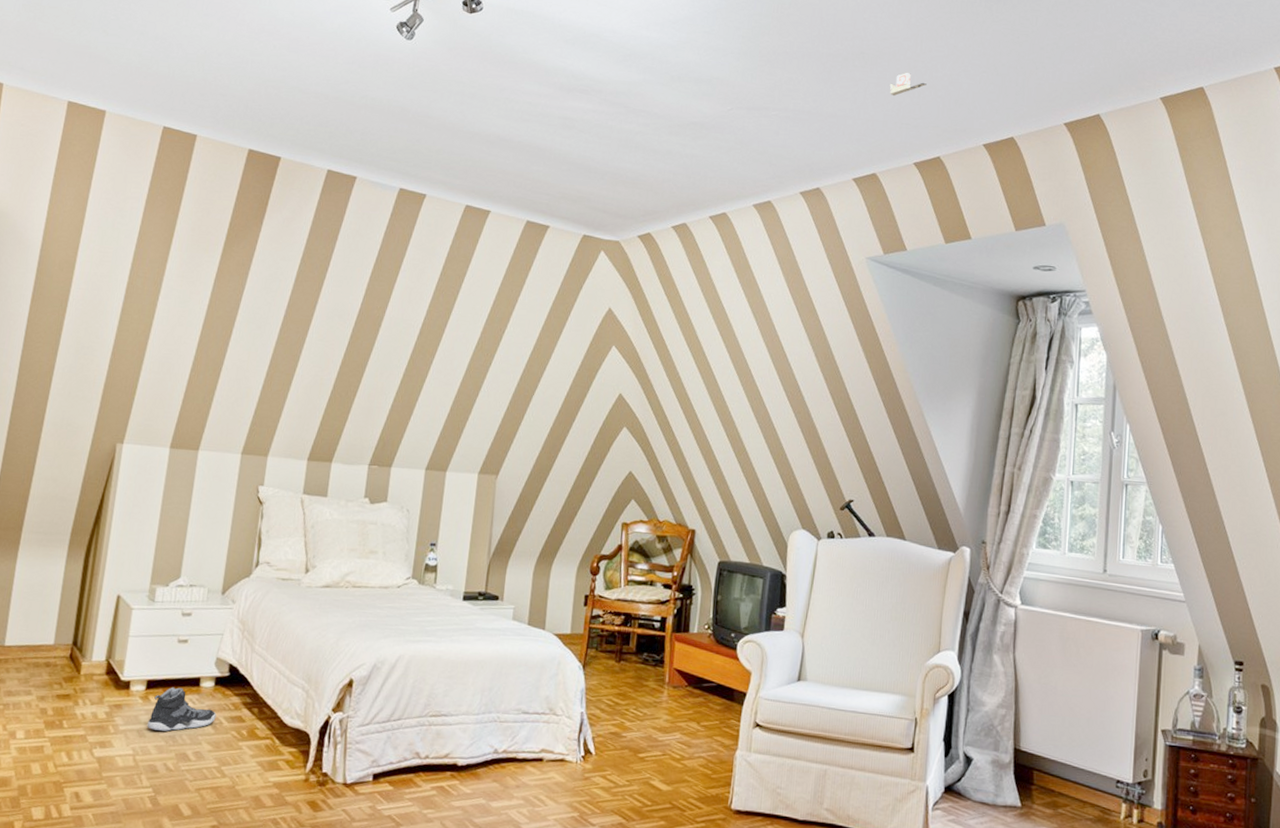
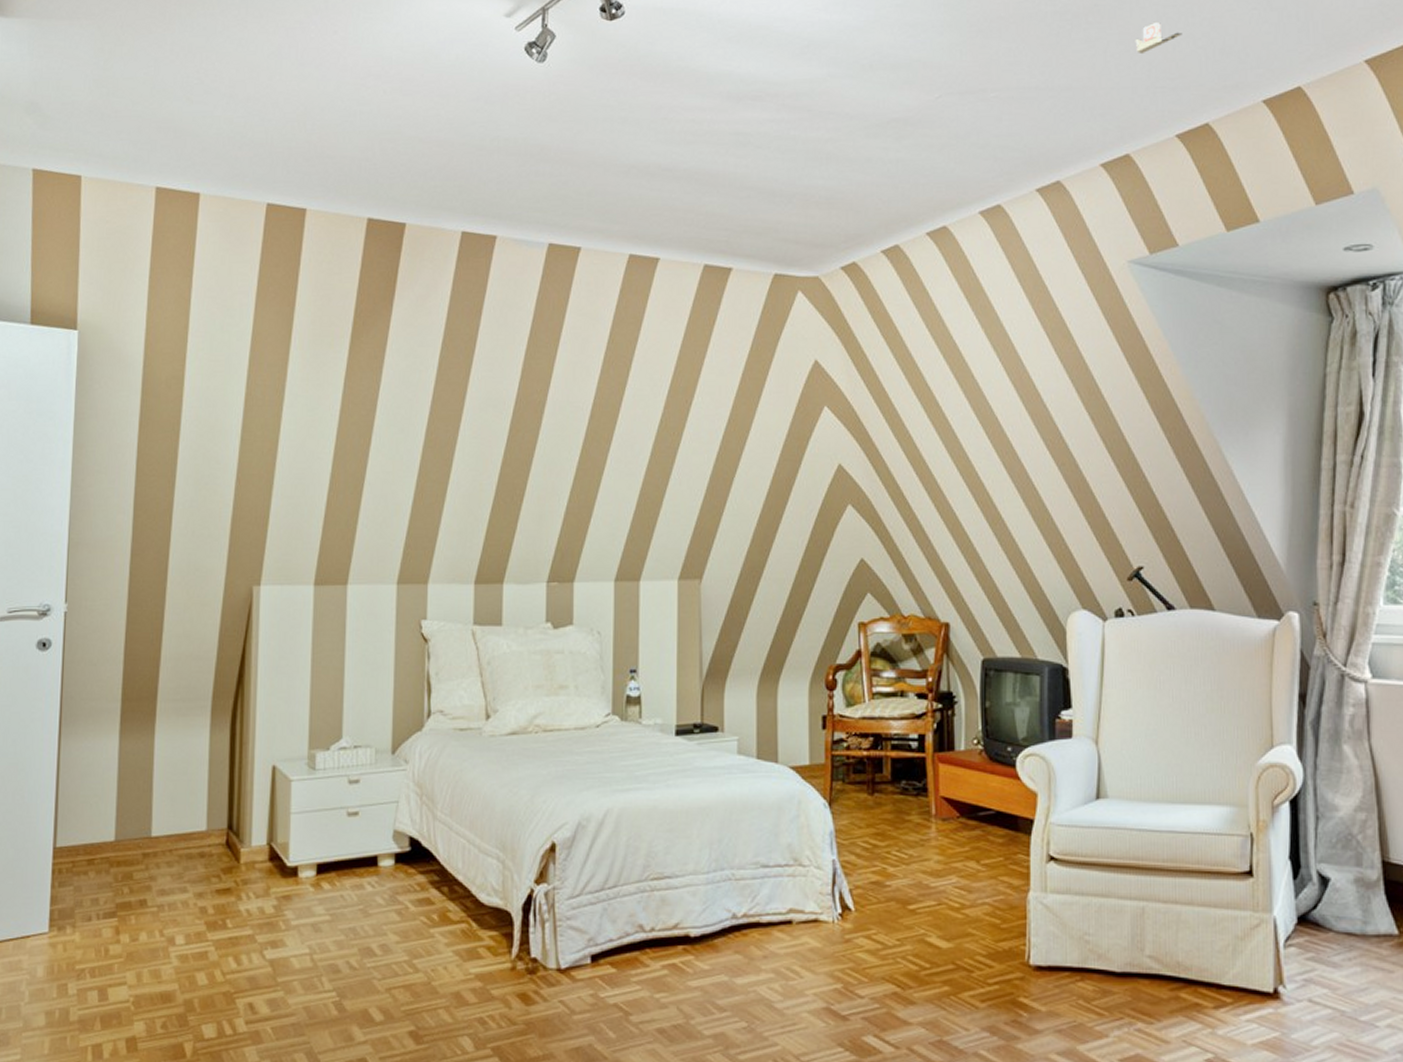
sneaker: present [147,687,216,731] -> none [322,869,400,923]

